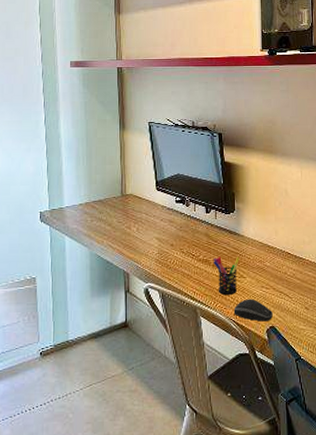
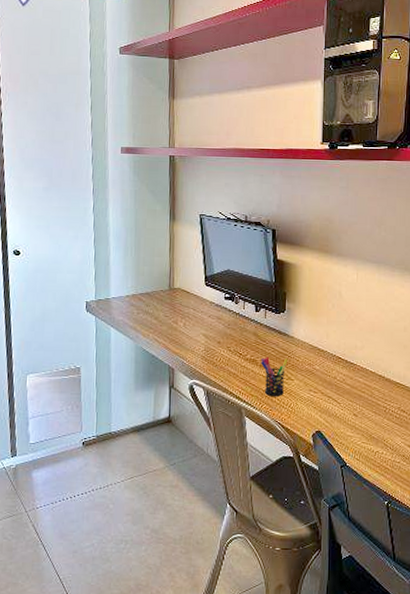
computer mouse: present [233,299,273,322] -> none [279,402,320,426]

